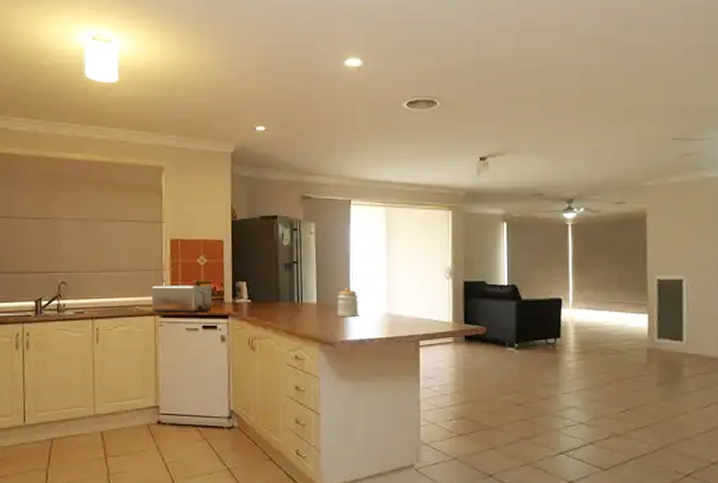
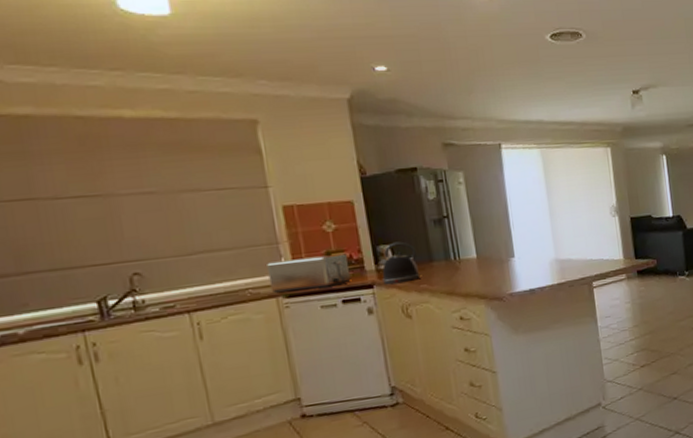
kettle: none [236,280,269,318] -> present [379,241,422,285]
jar: present [337,287,358,316] -> none [499,237,525,269]

